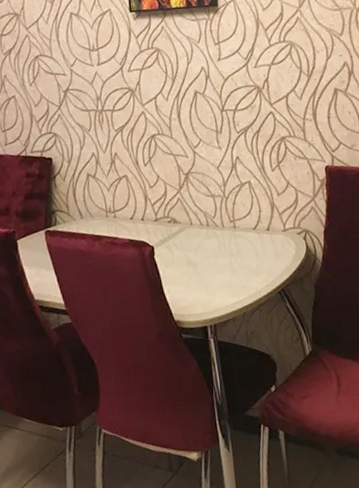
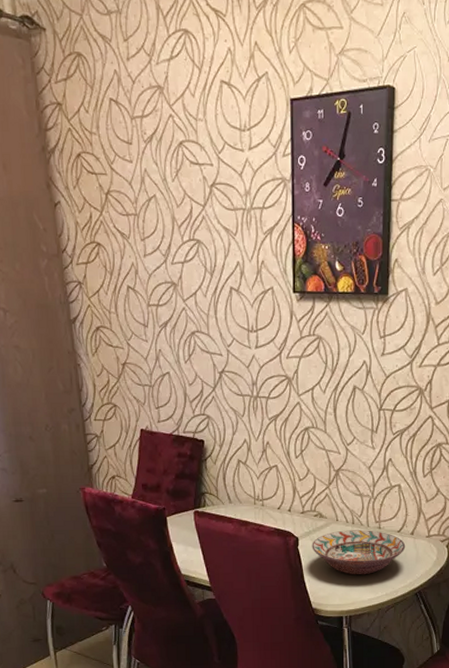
decorative bowl: none [168,230,263,280] -> present [312,530,406,575]

